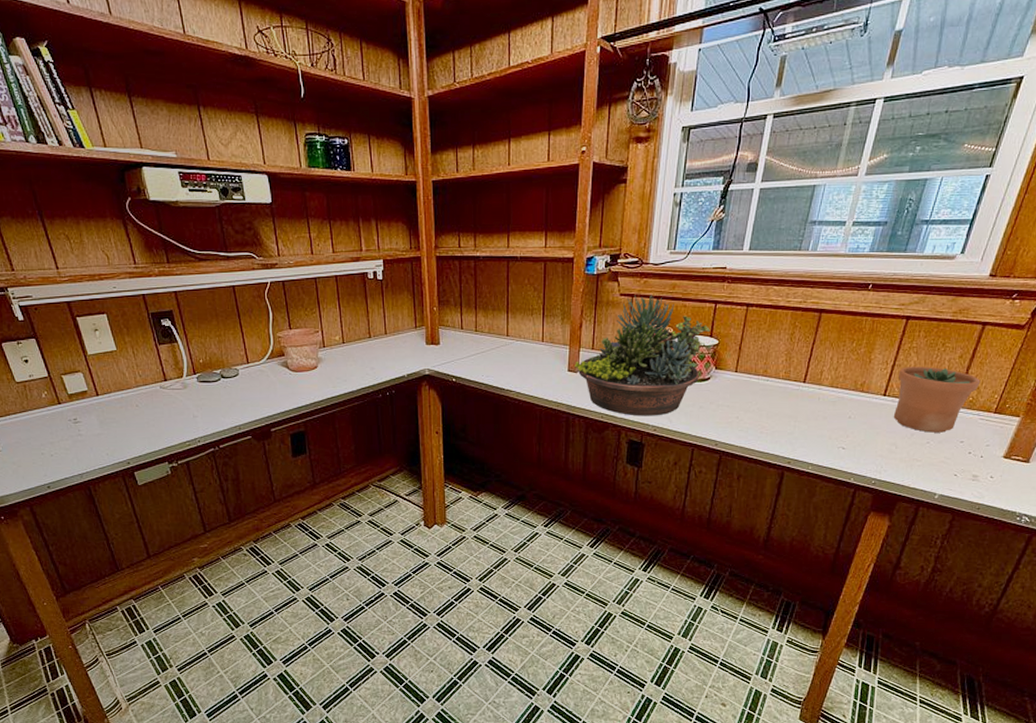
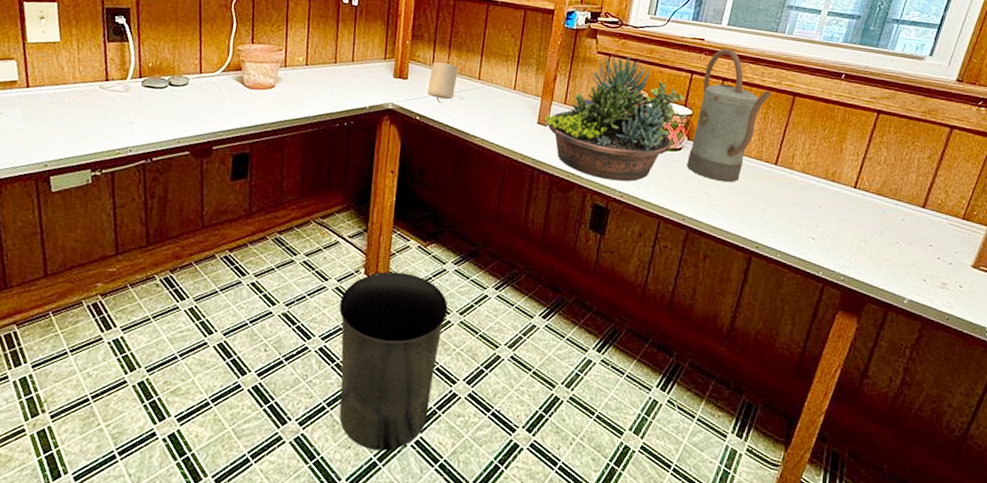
waste bin: none [406,521,503,671] -> present [339,271,448,451]
canister: none [449,320,497,363] -> present [418,58,467,103]
watering can: none [716,274,798,405] -> present [687,49,772,182]
planter: present [893,366,981,433] -> none [863,161,949,234]

